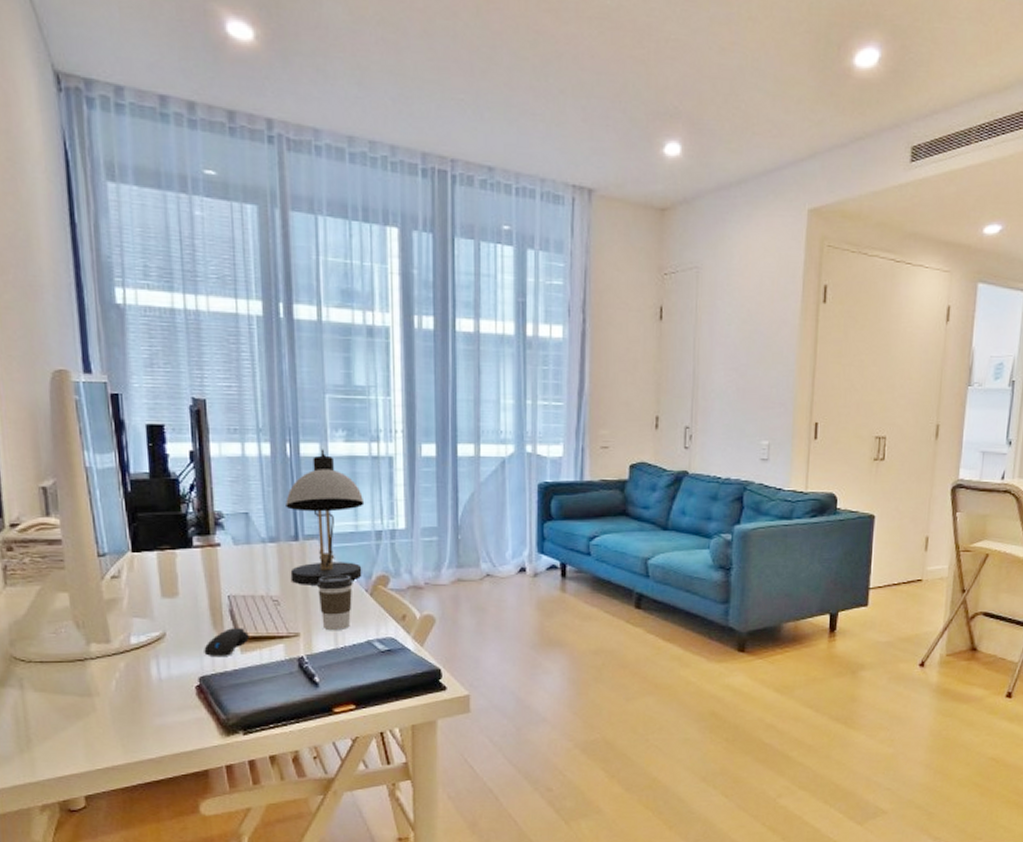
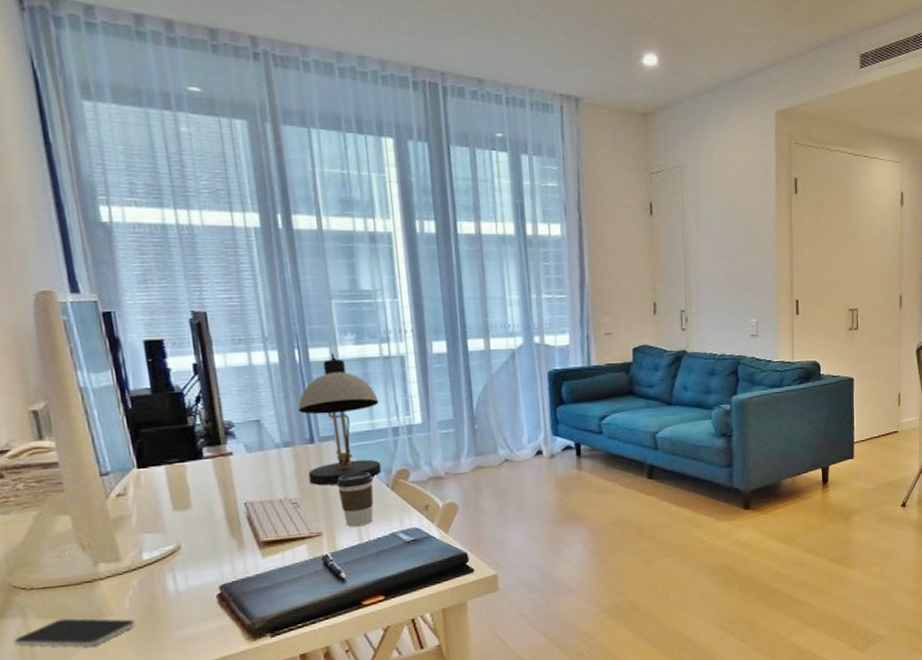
smartphone: none [12,694,120,724] -> present [14,618,136,647]
computer mouse: present [204,628,249,658] -> none [222,533,270,565]

